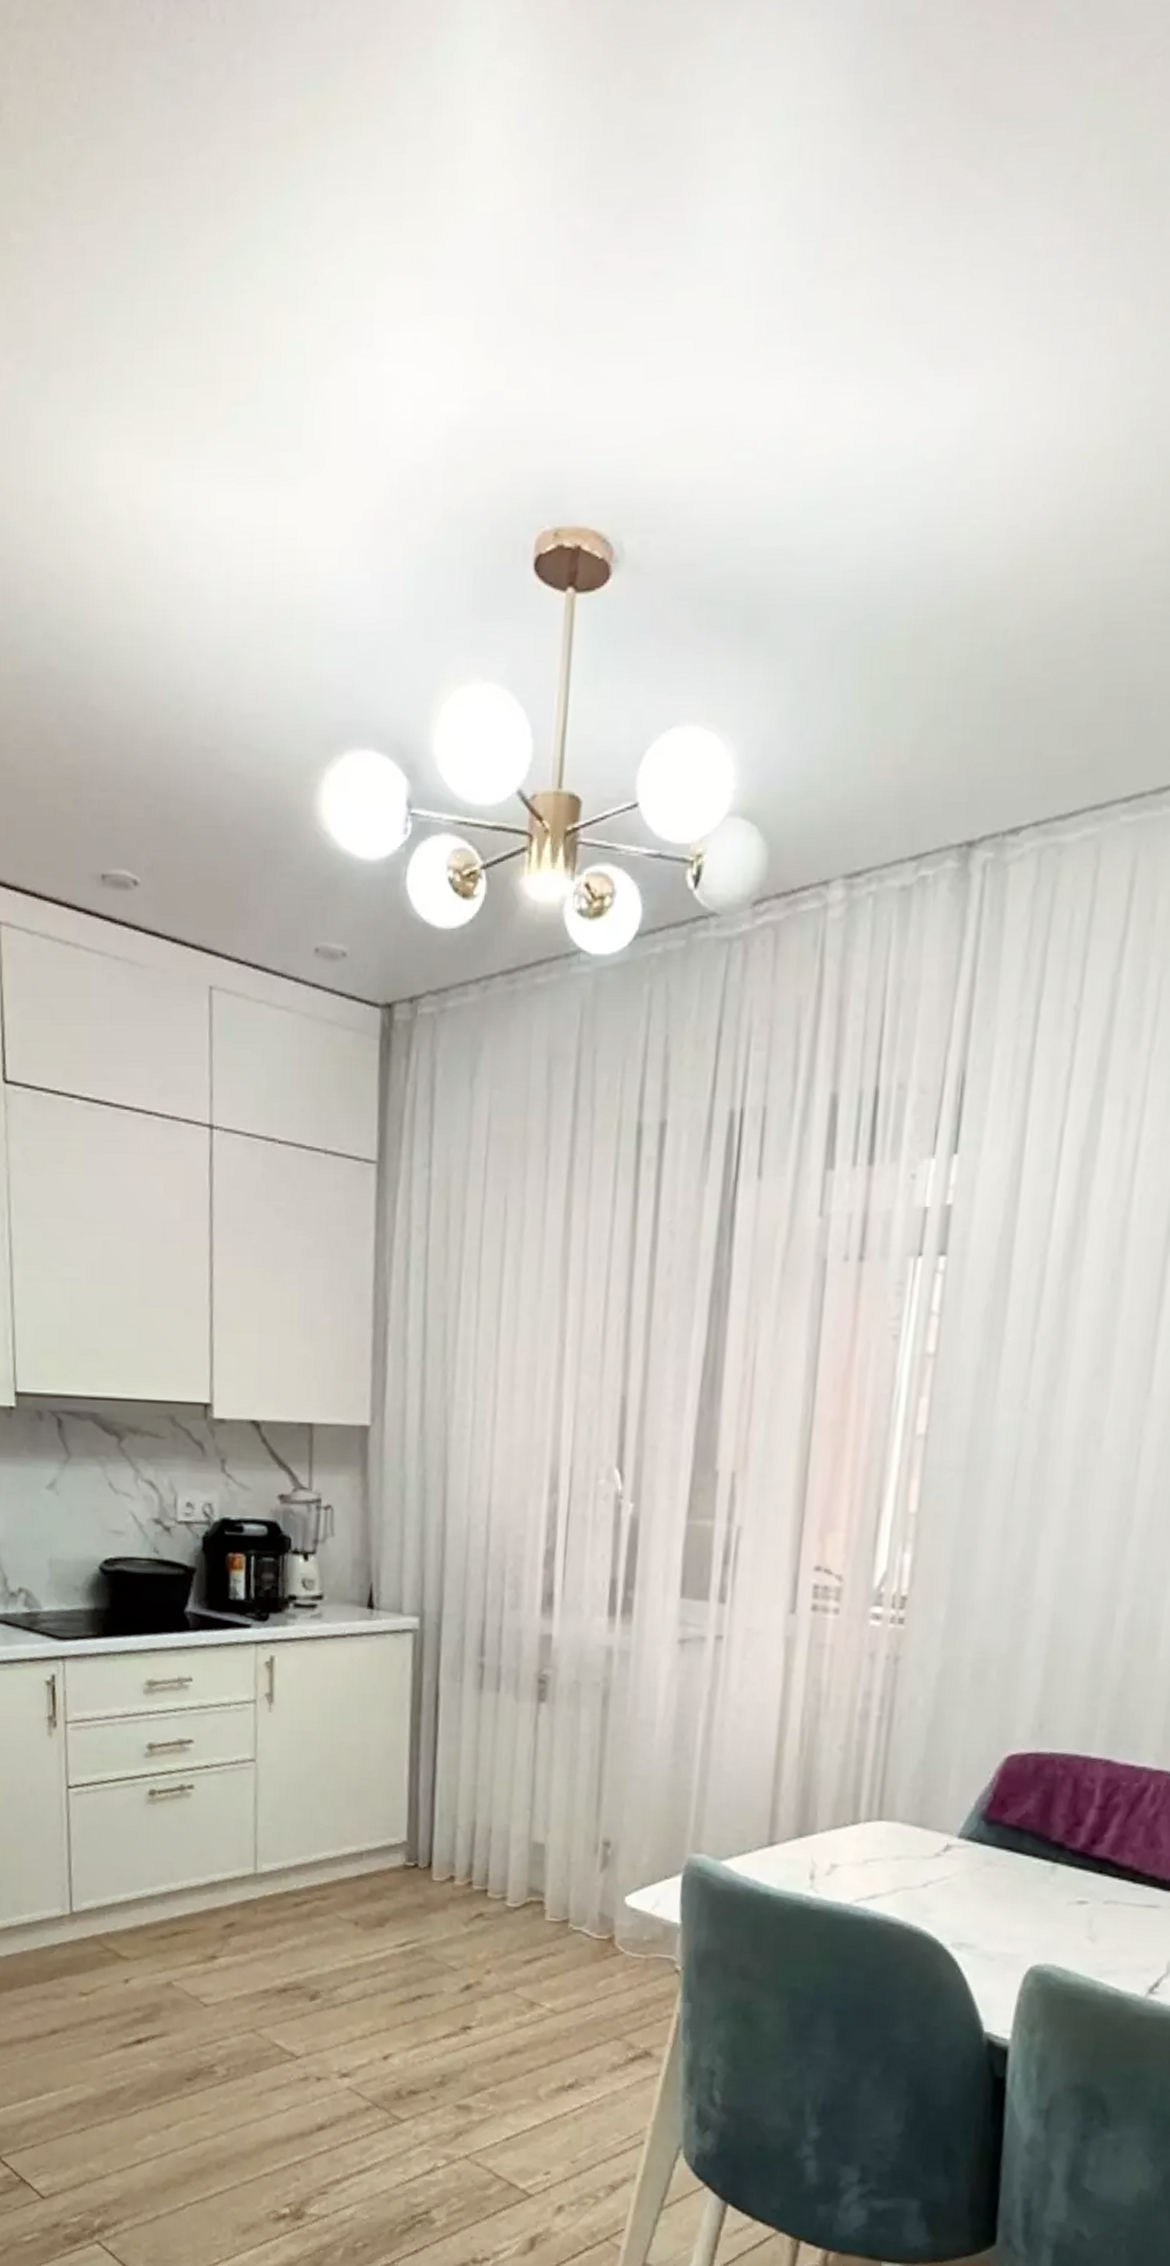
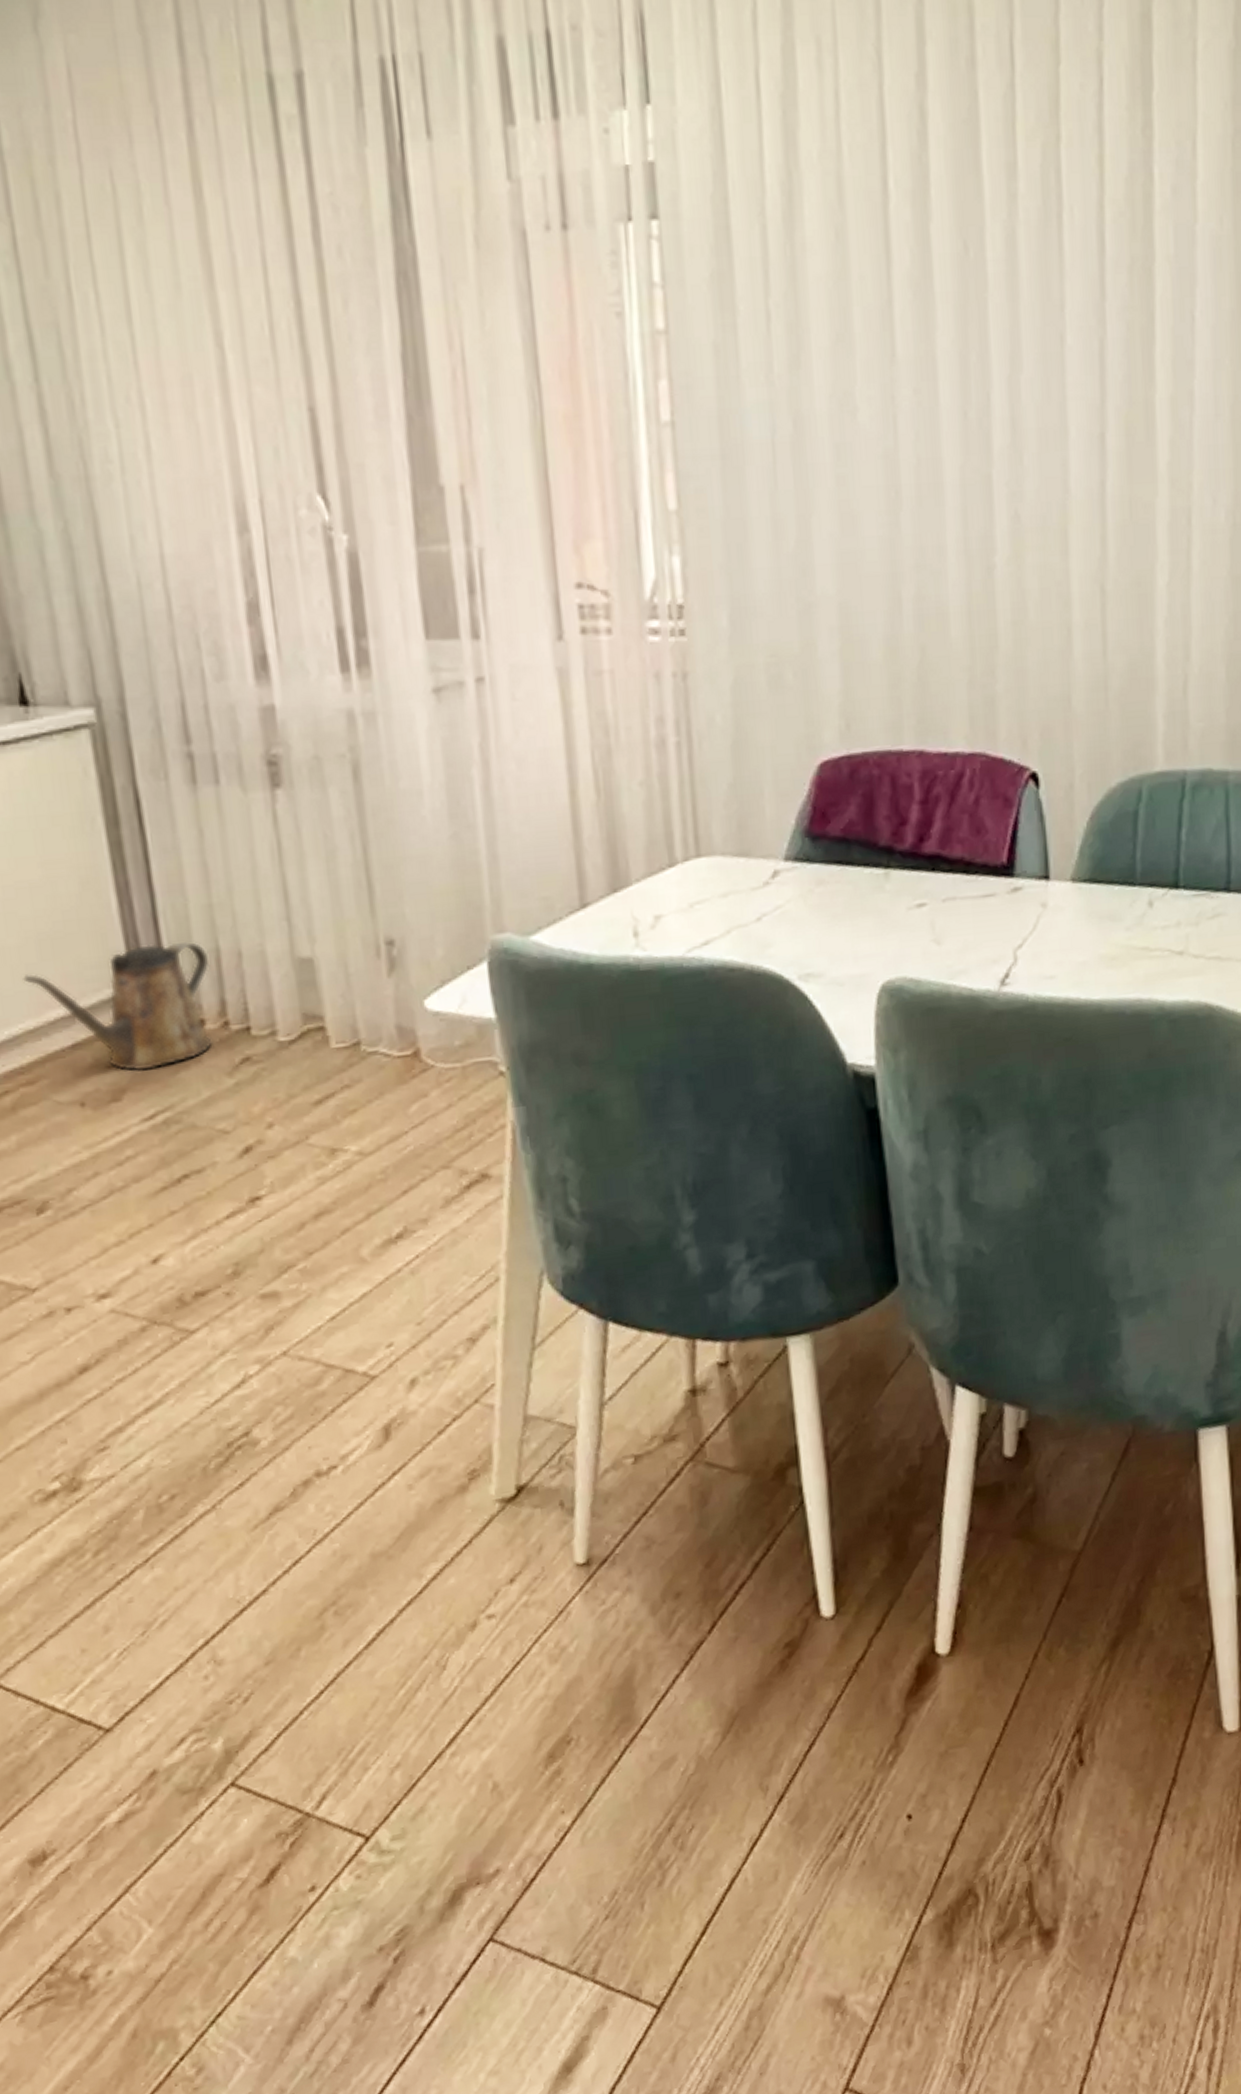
watering can: none [332,1808,467,1908] -> present [23,941,213,1071]

